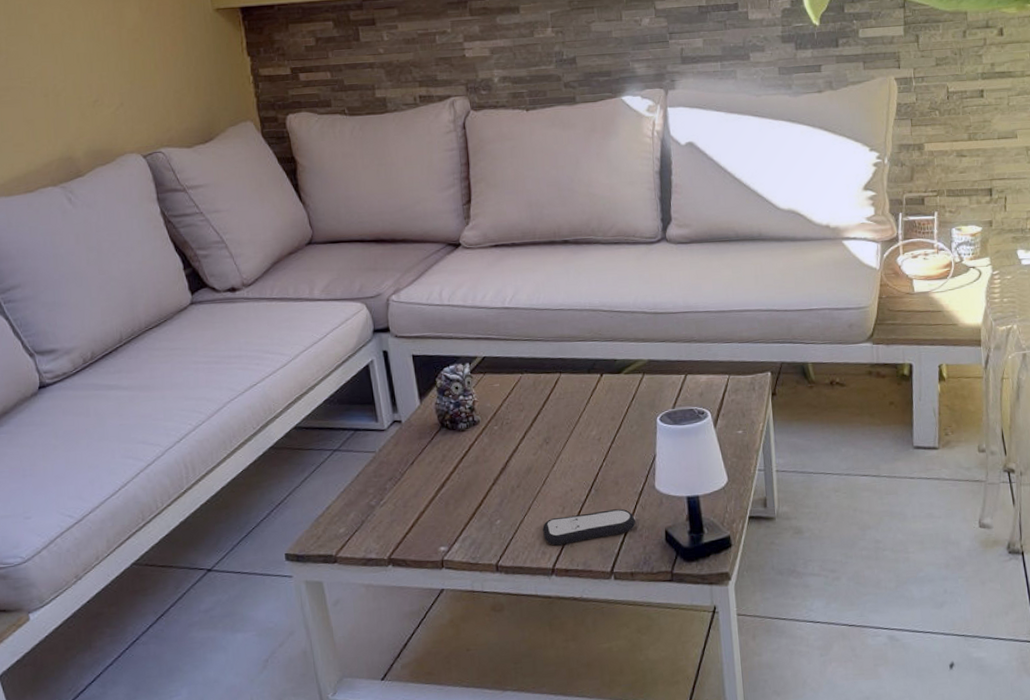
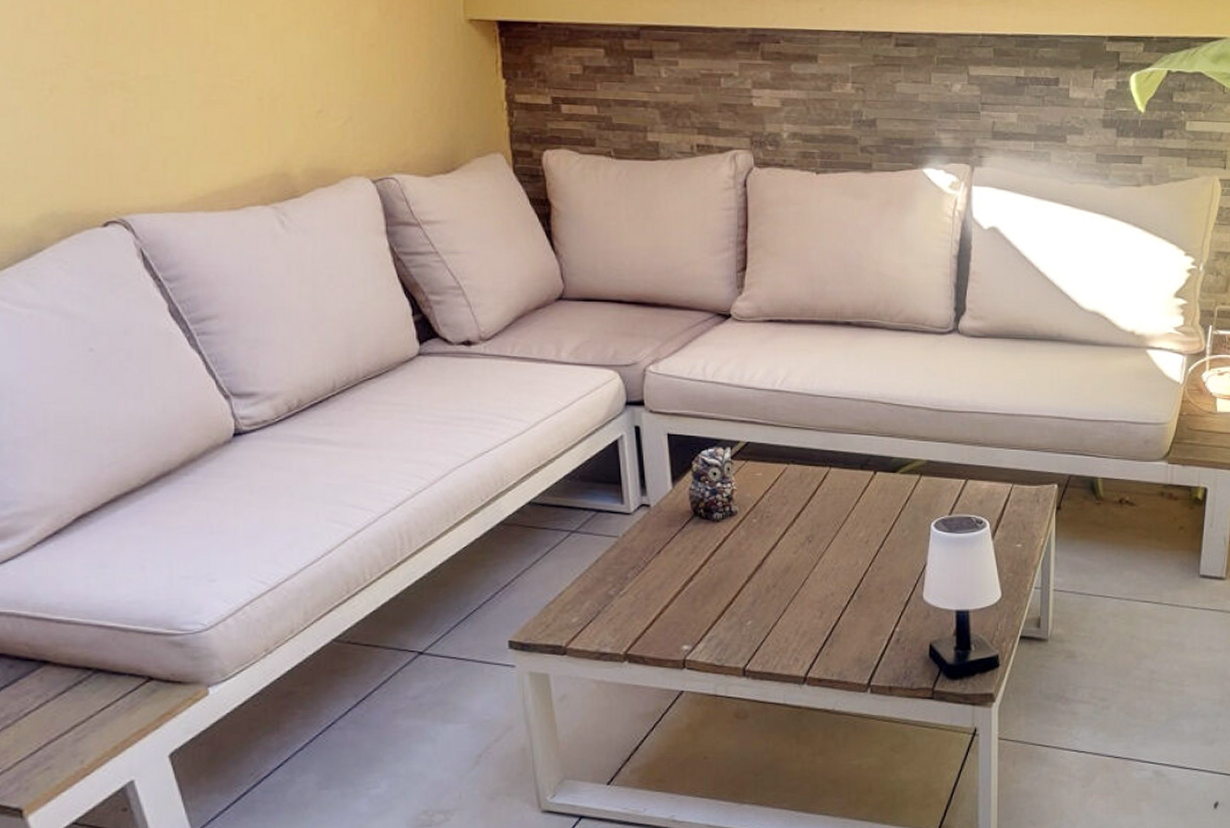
remote control: present [543,508,636,546] -> none [797,618,898,653]

